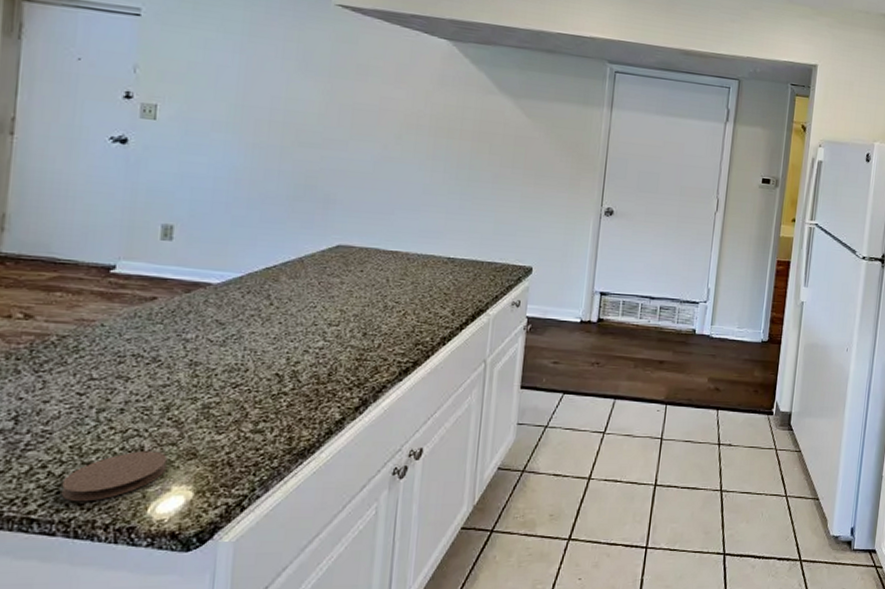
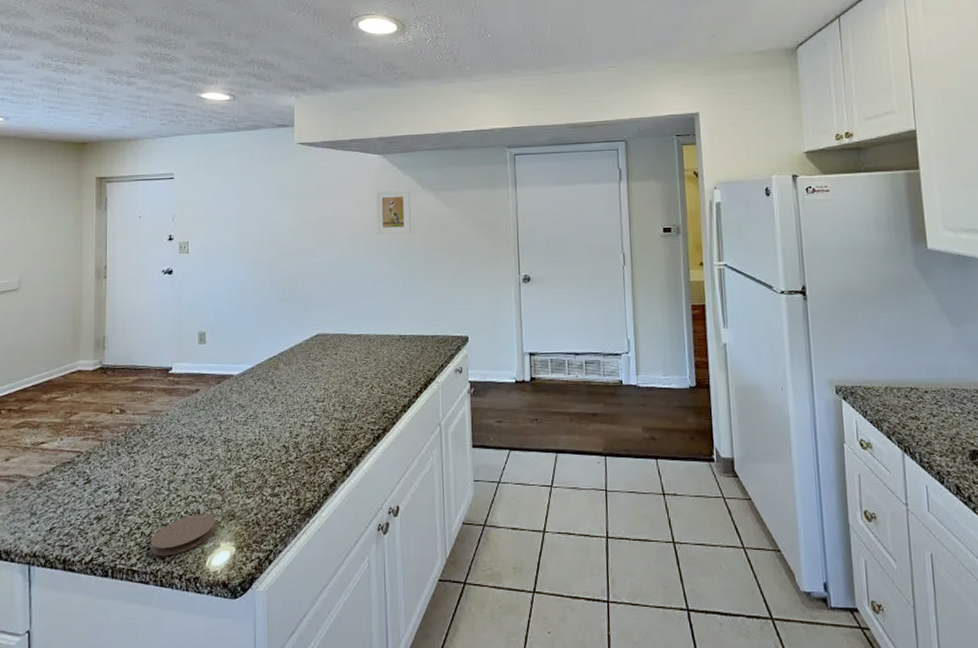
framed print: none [433,84,484,141] -> present [375,190,412,234]

